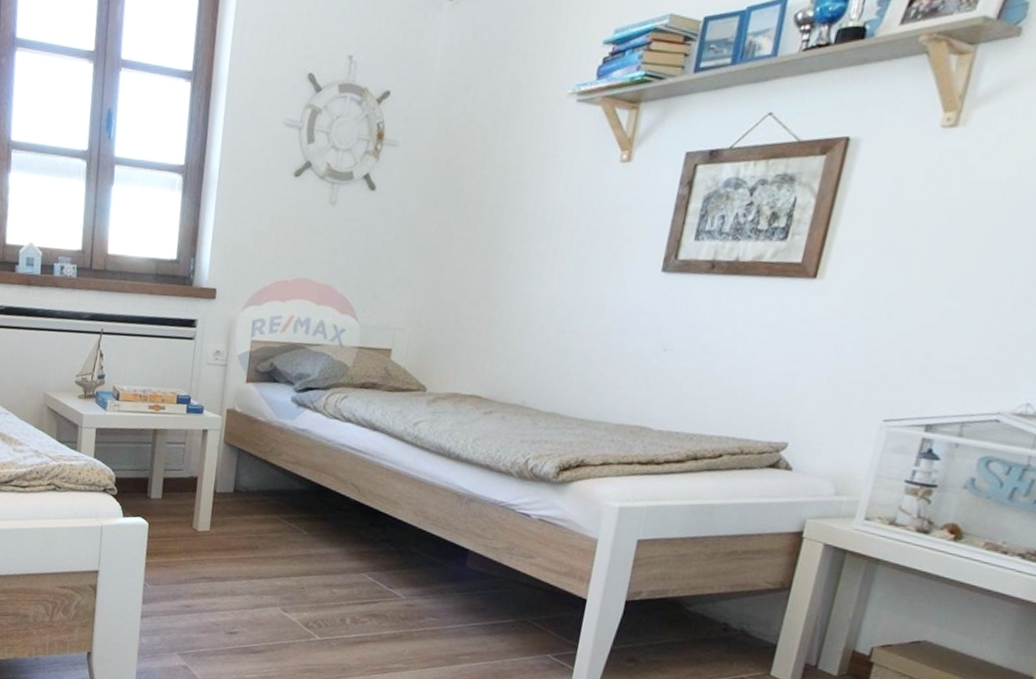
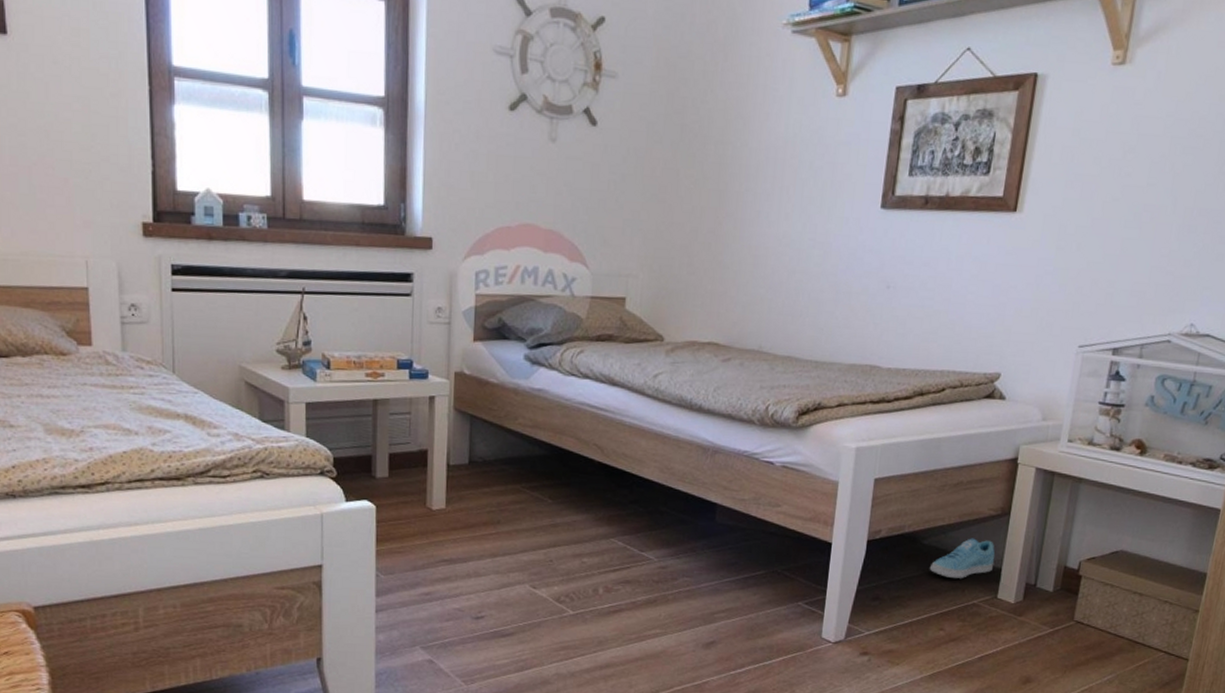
sneaker: none [693,610,771,650] -> present [929,538,996,578]

